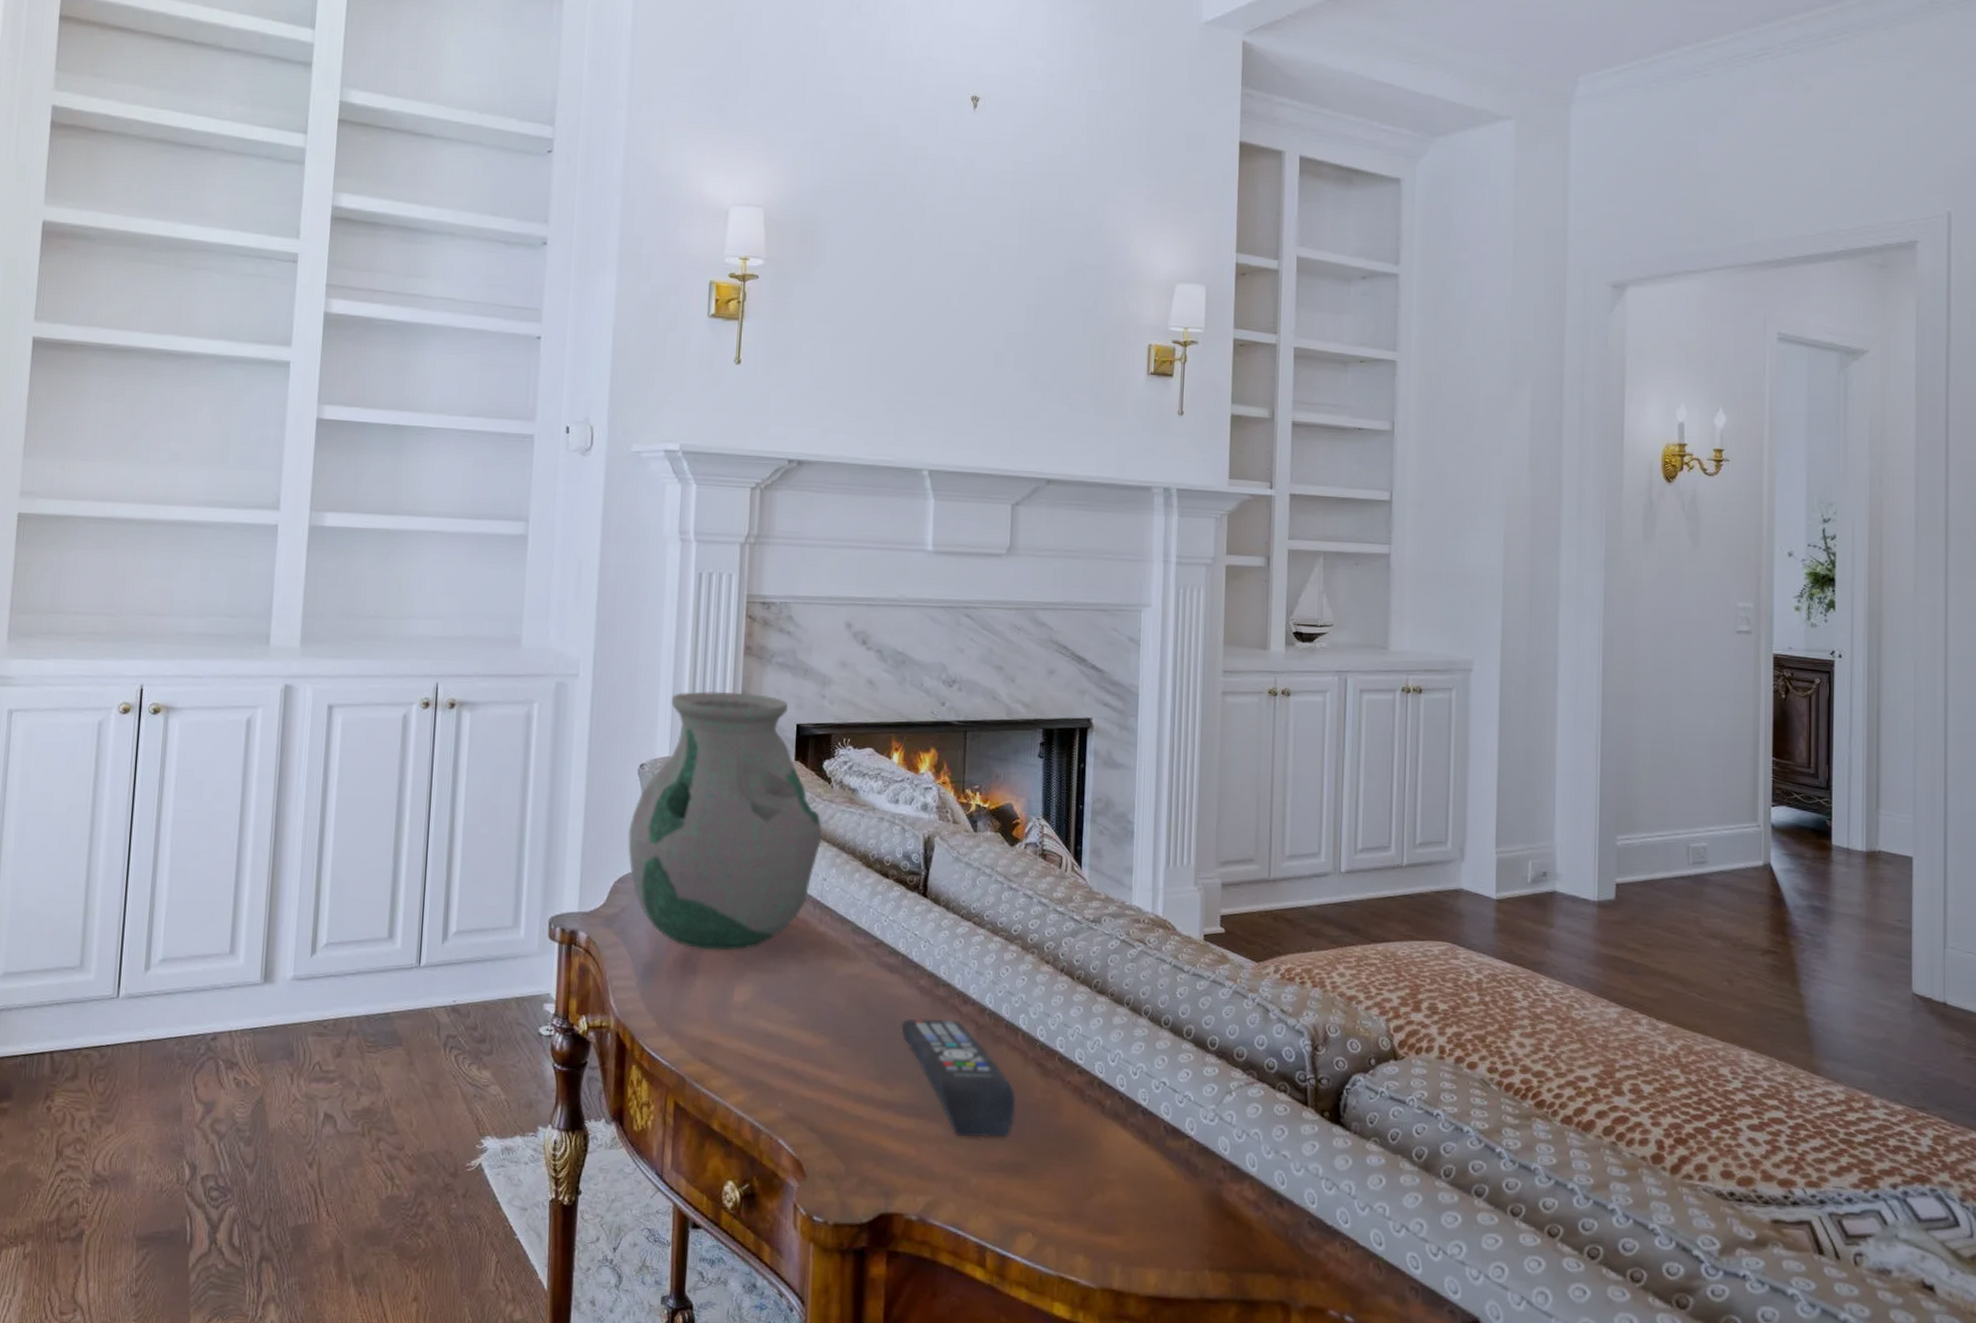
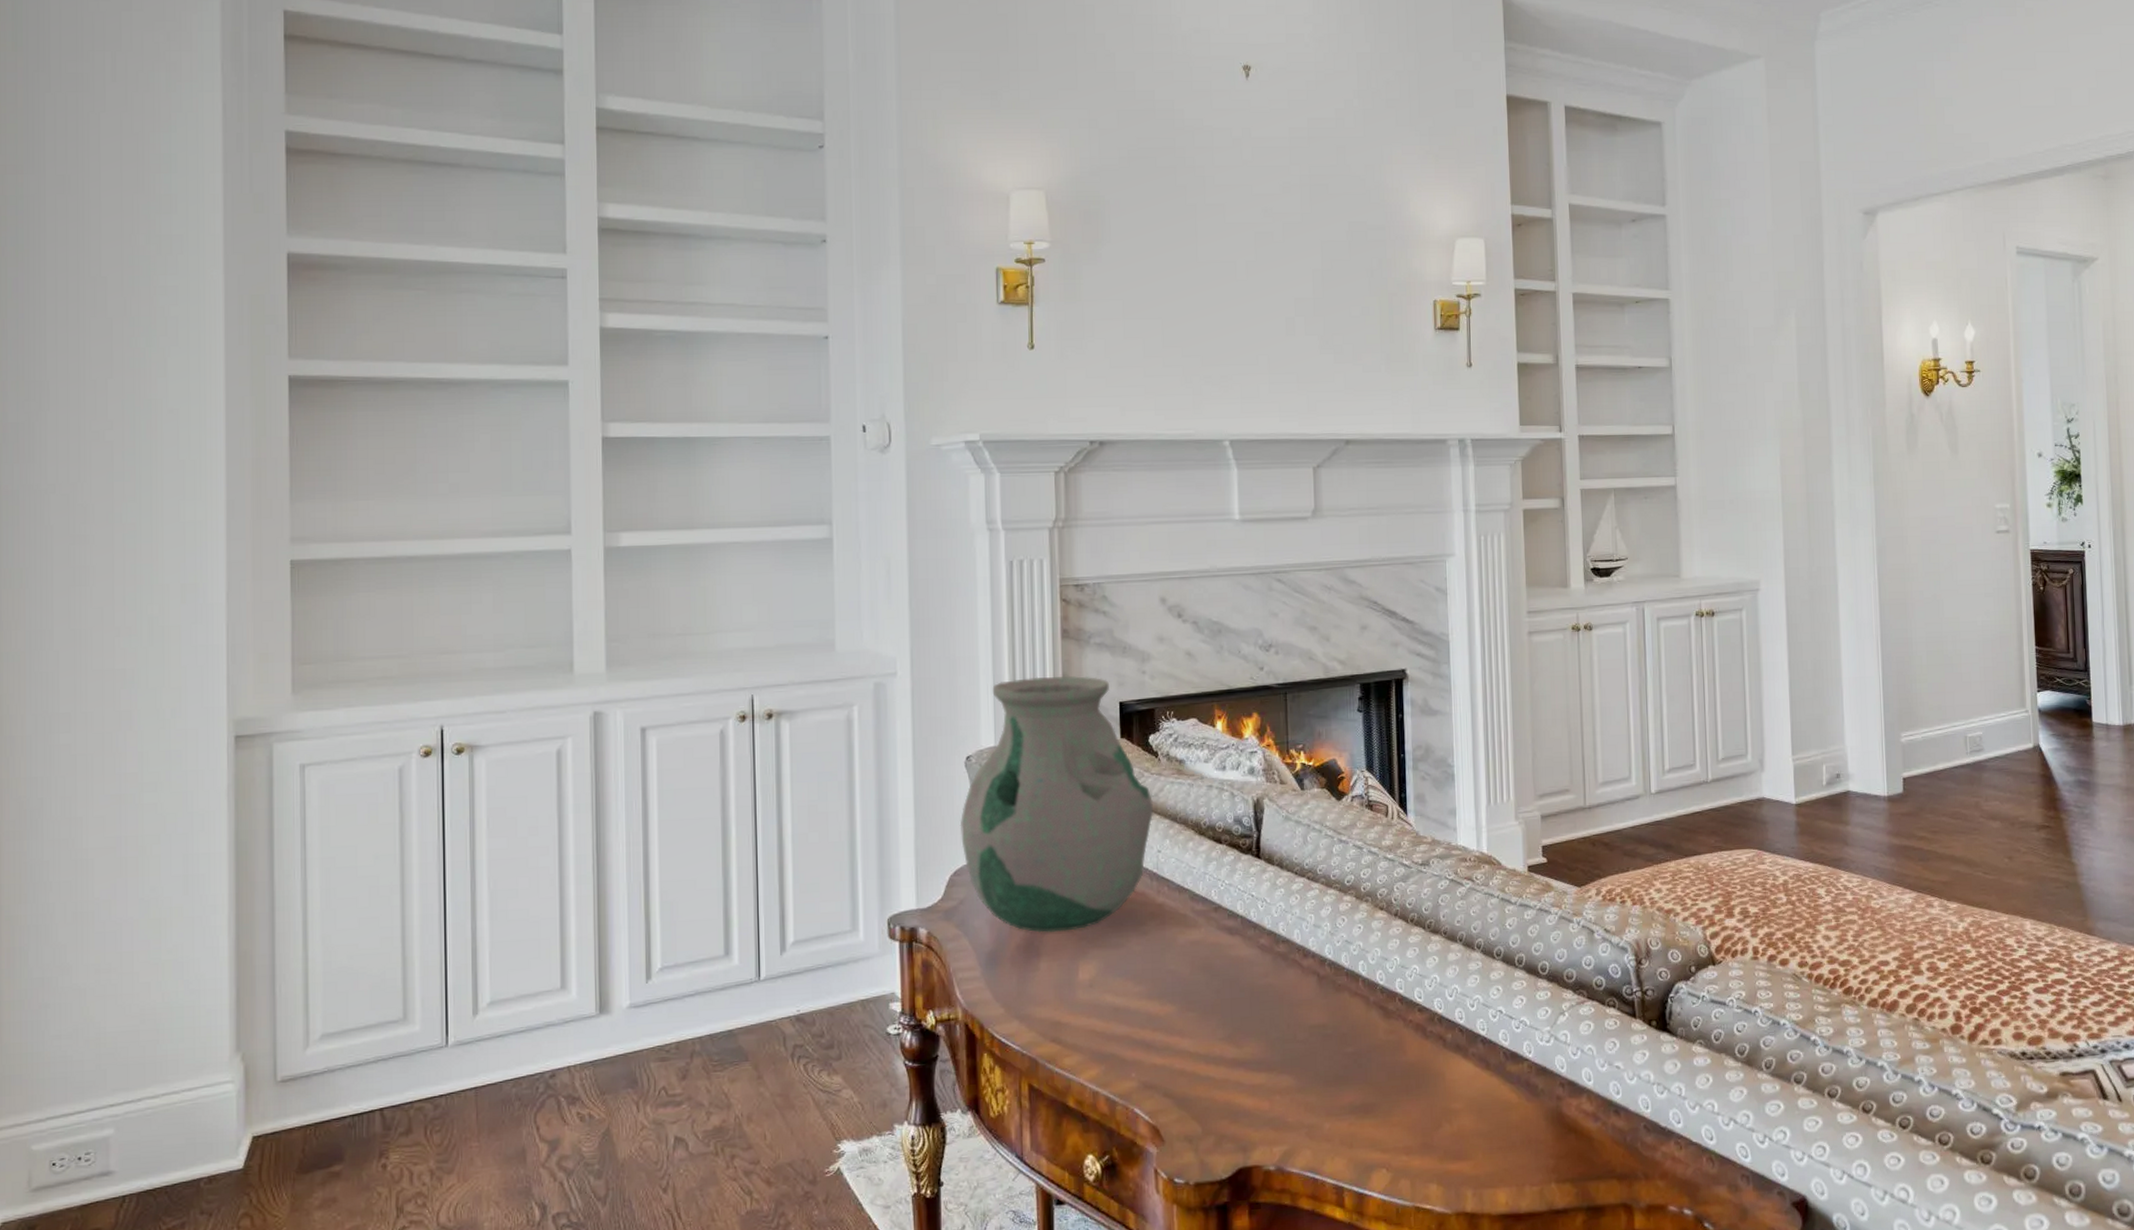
remote control: present [901,1018,1015,1138] -> none [1245,973,1361,1084]

